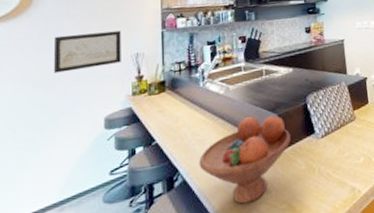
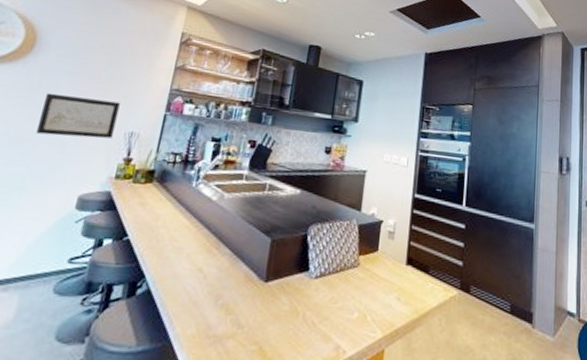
fruit bowl: present [199,115,291,204] -> none [169,234,281,334]

